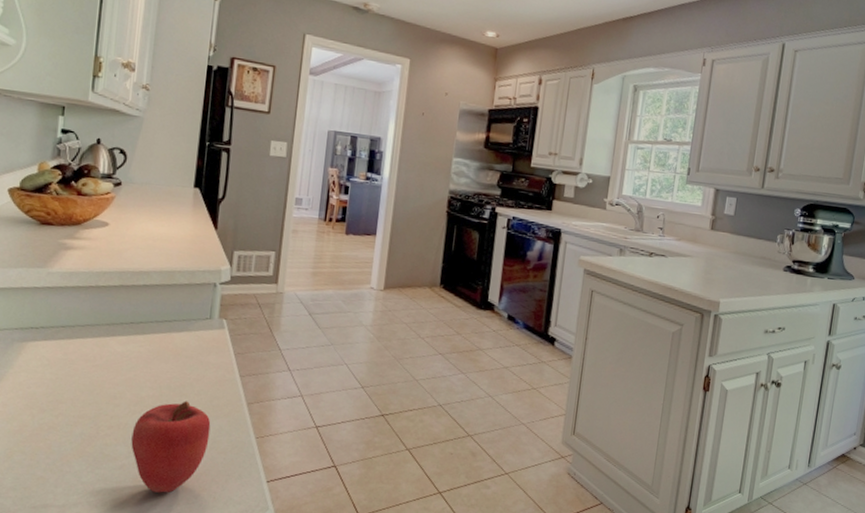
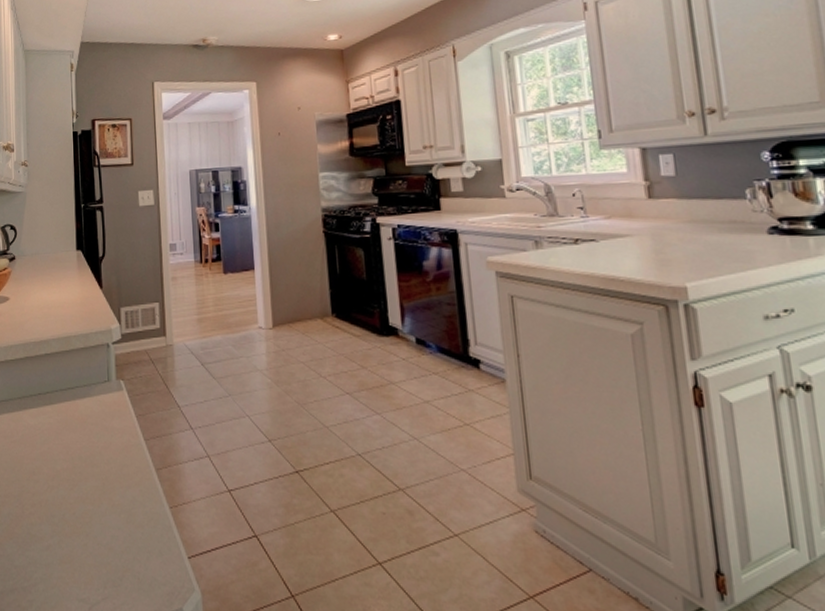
apple: present [131,401,211,493] -> none [53,471,125,575]

